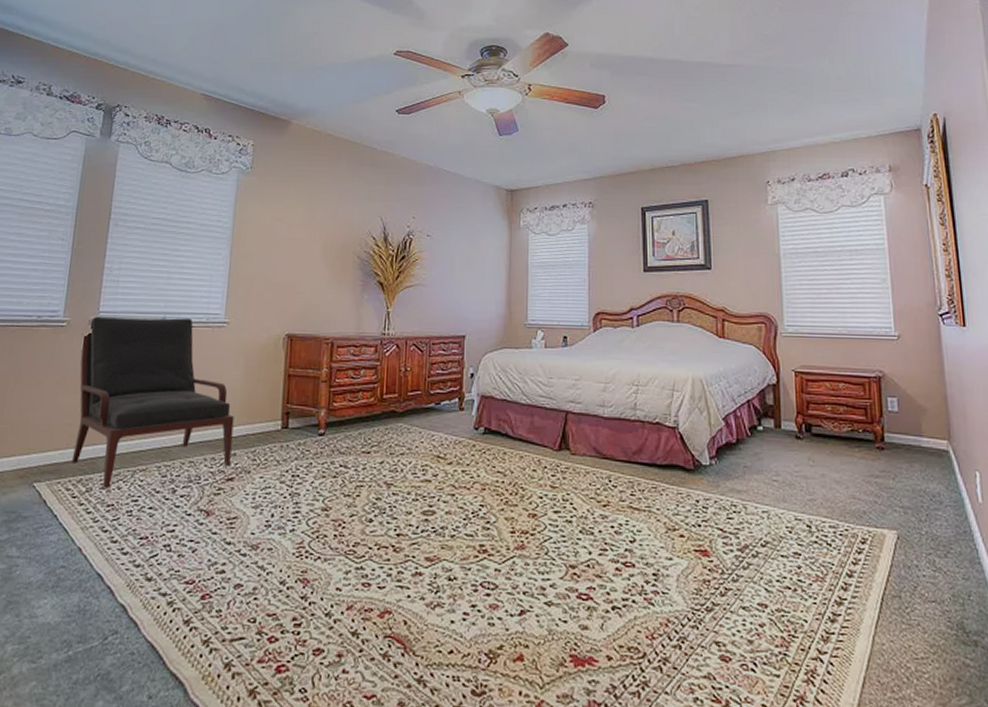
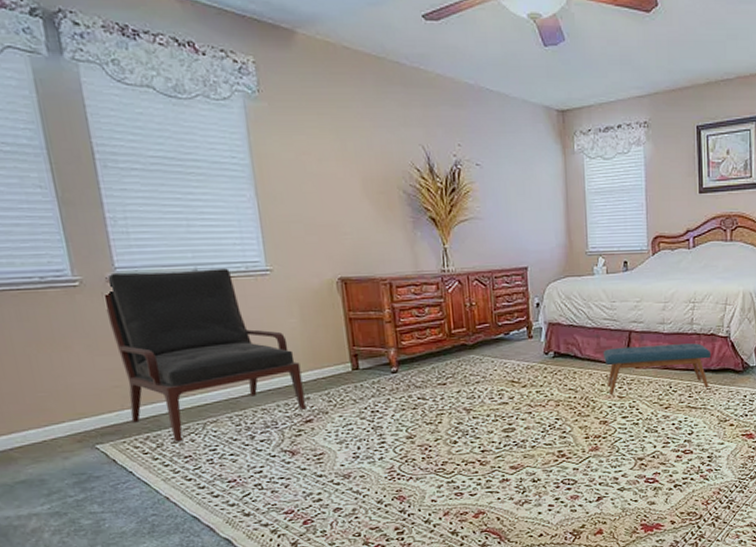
bench: none [536,429,657,487] -> present [603,343,712,395]

